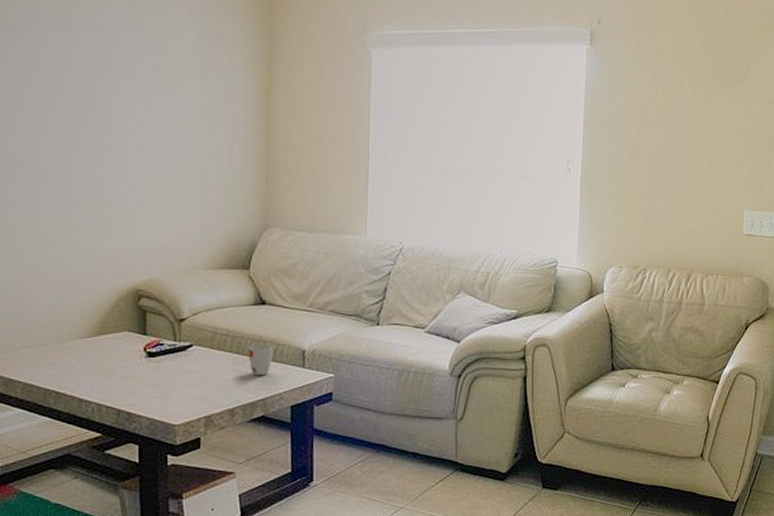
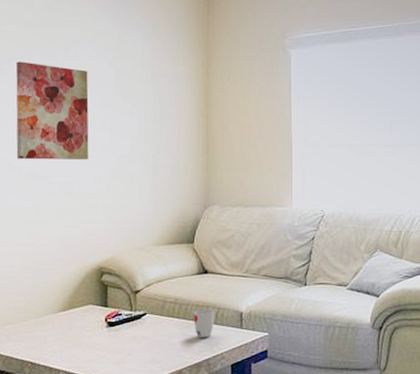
wall art: none [25,30,121,162] -> present [16,61,89,160]

